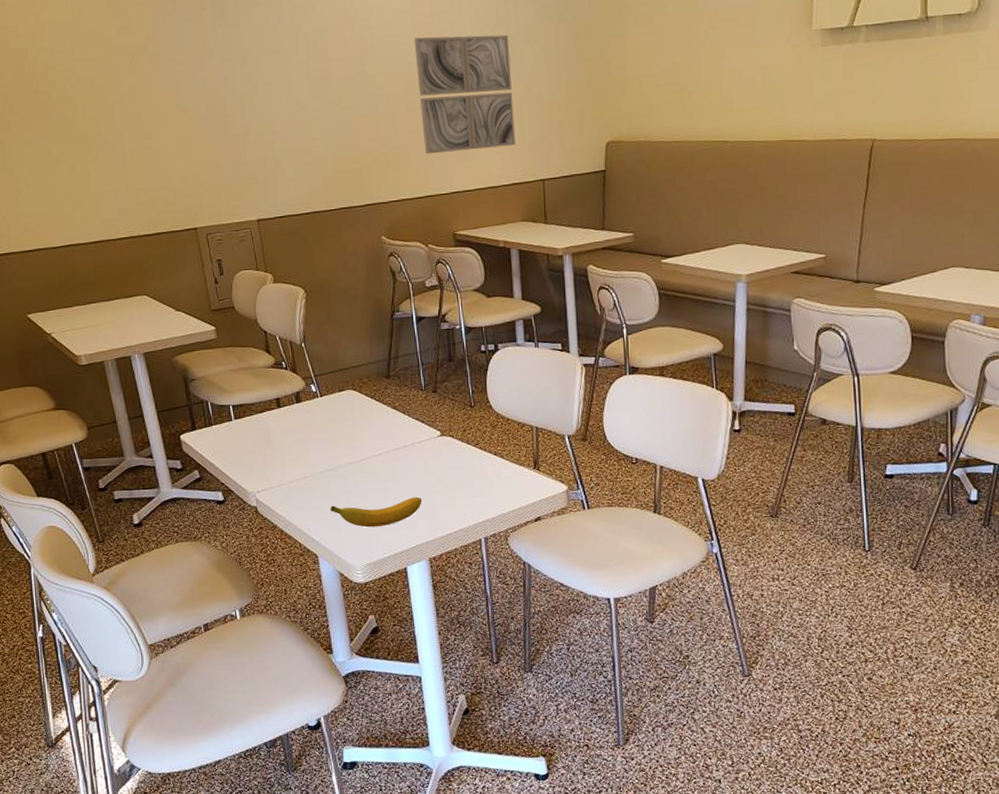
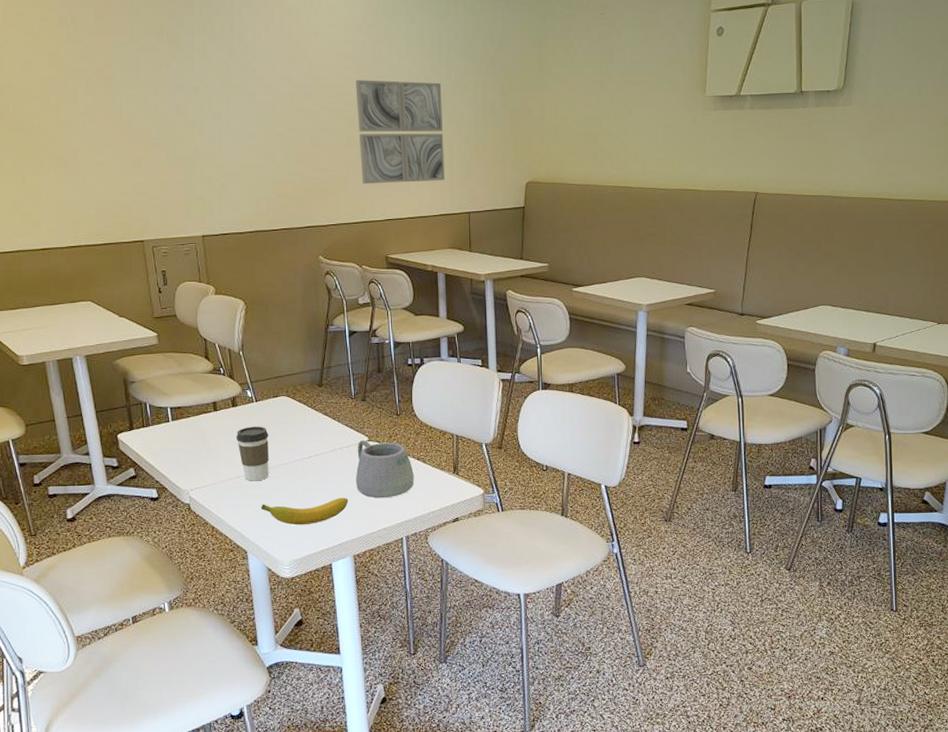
coffee cup: none [301,422,337,482] -> present [236,426,269,481]
mug: none [428,435,492,497] -> present [355,440,414,498]

